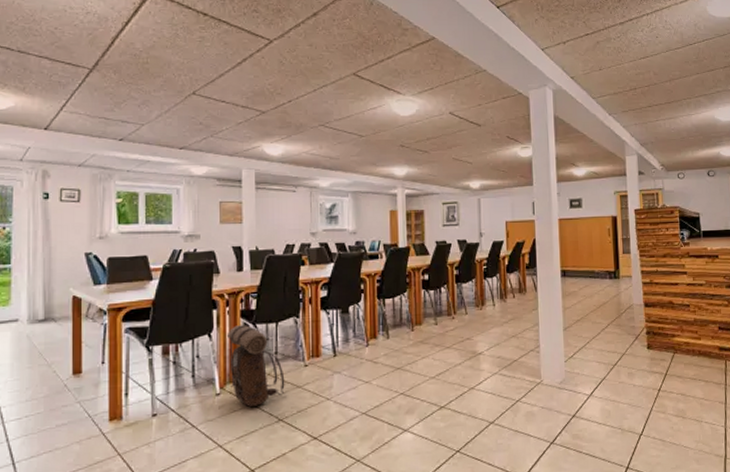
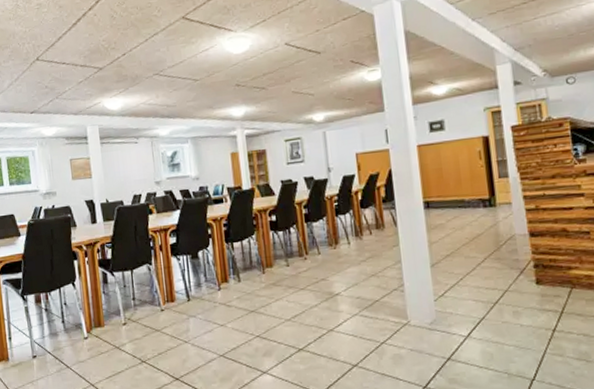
backpack: present [226,325,285,407] -> none [88,273,146,349]

